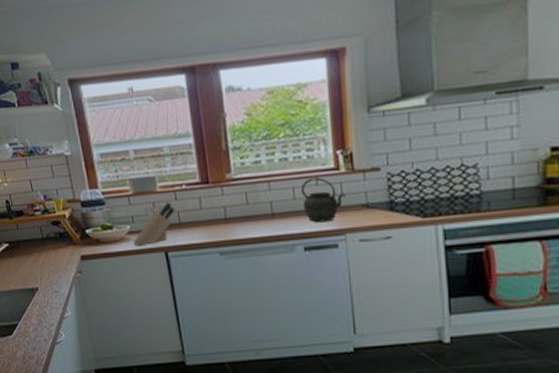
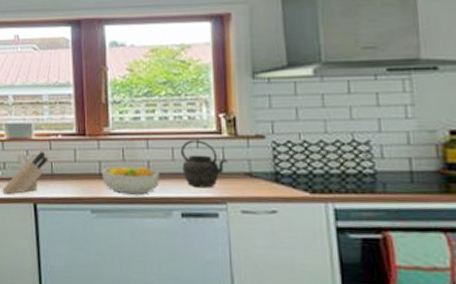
fruit bowl: none [226,207,283,235] -> present [101,165,160,195]

